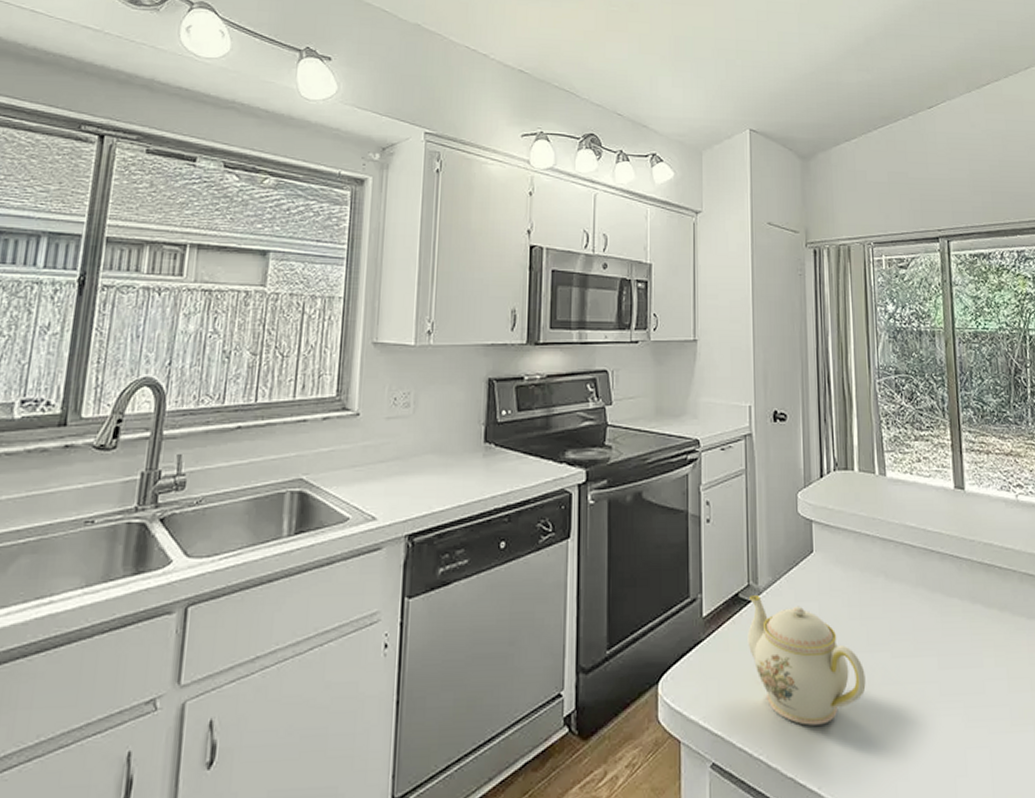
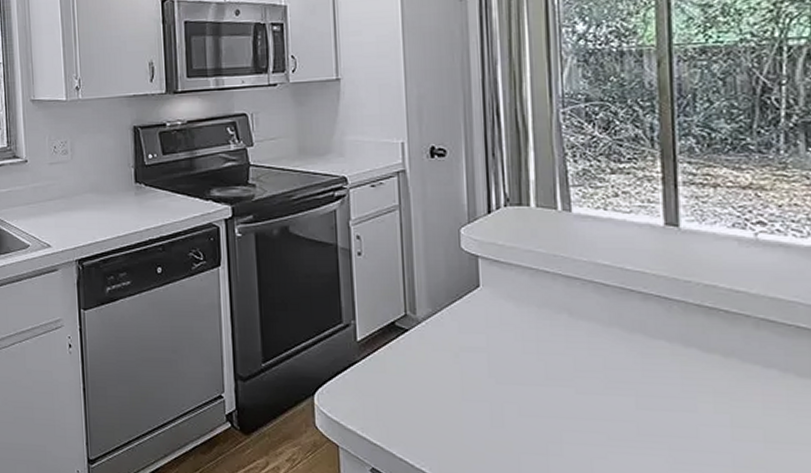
teapot: present [747,595,866,726] -> none [406,325,544,448]

